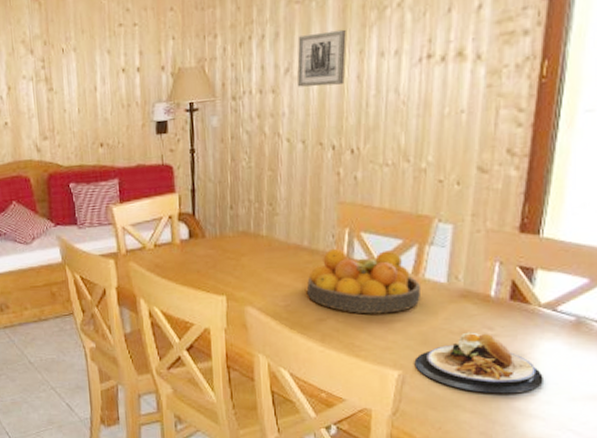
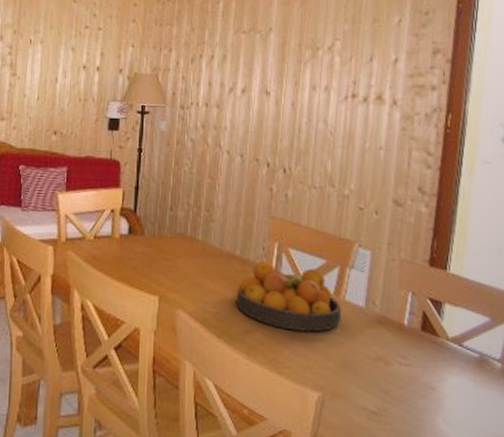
wall art: present [297,29,347,87] -> none [240,61,284,109]
plate: present [414,332,543,394] -> none [333,359,452,428]

